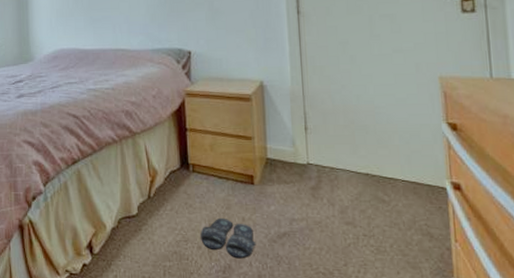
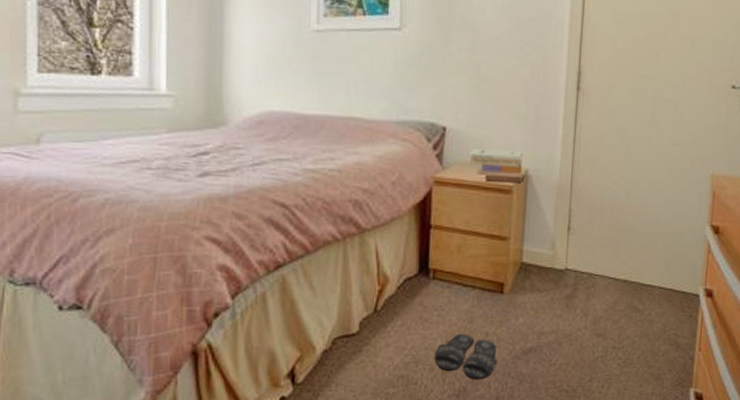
books: none [211,65,260,93] -> present [468,148,524,184]

